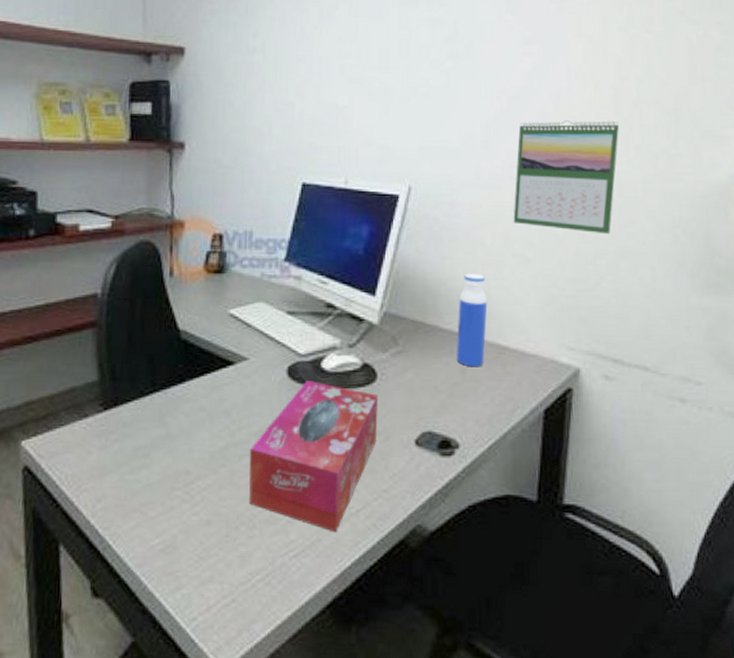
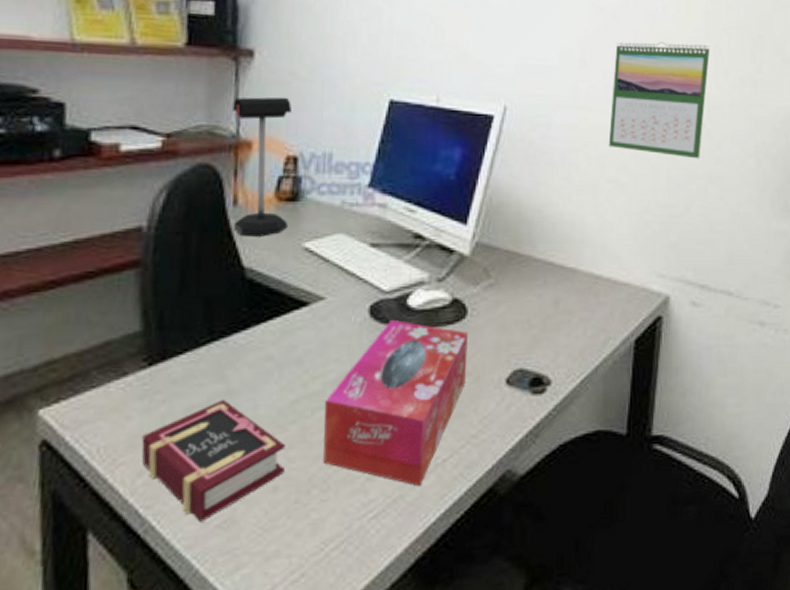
book: none [100,442,217,545] -> present [141,399,286,522]
desk lamp: none [168,182,217,304] -> present [233,97,292,237]
water bottle: present [456,273,488,367] -> none [549,199,582,299]

